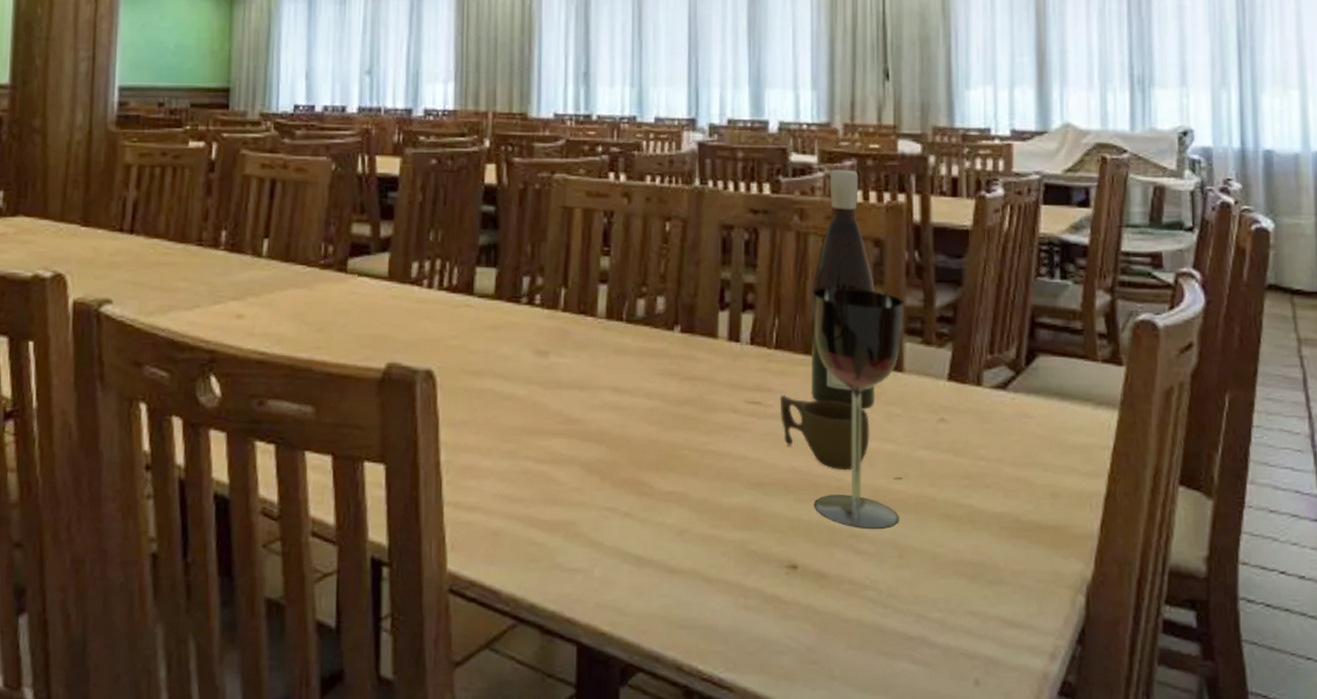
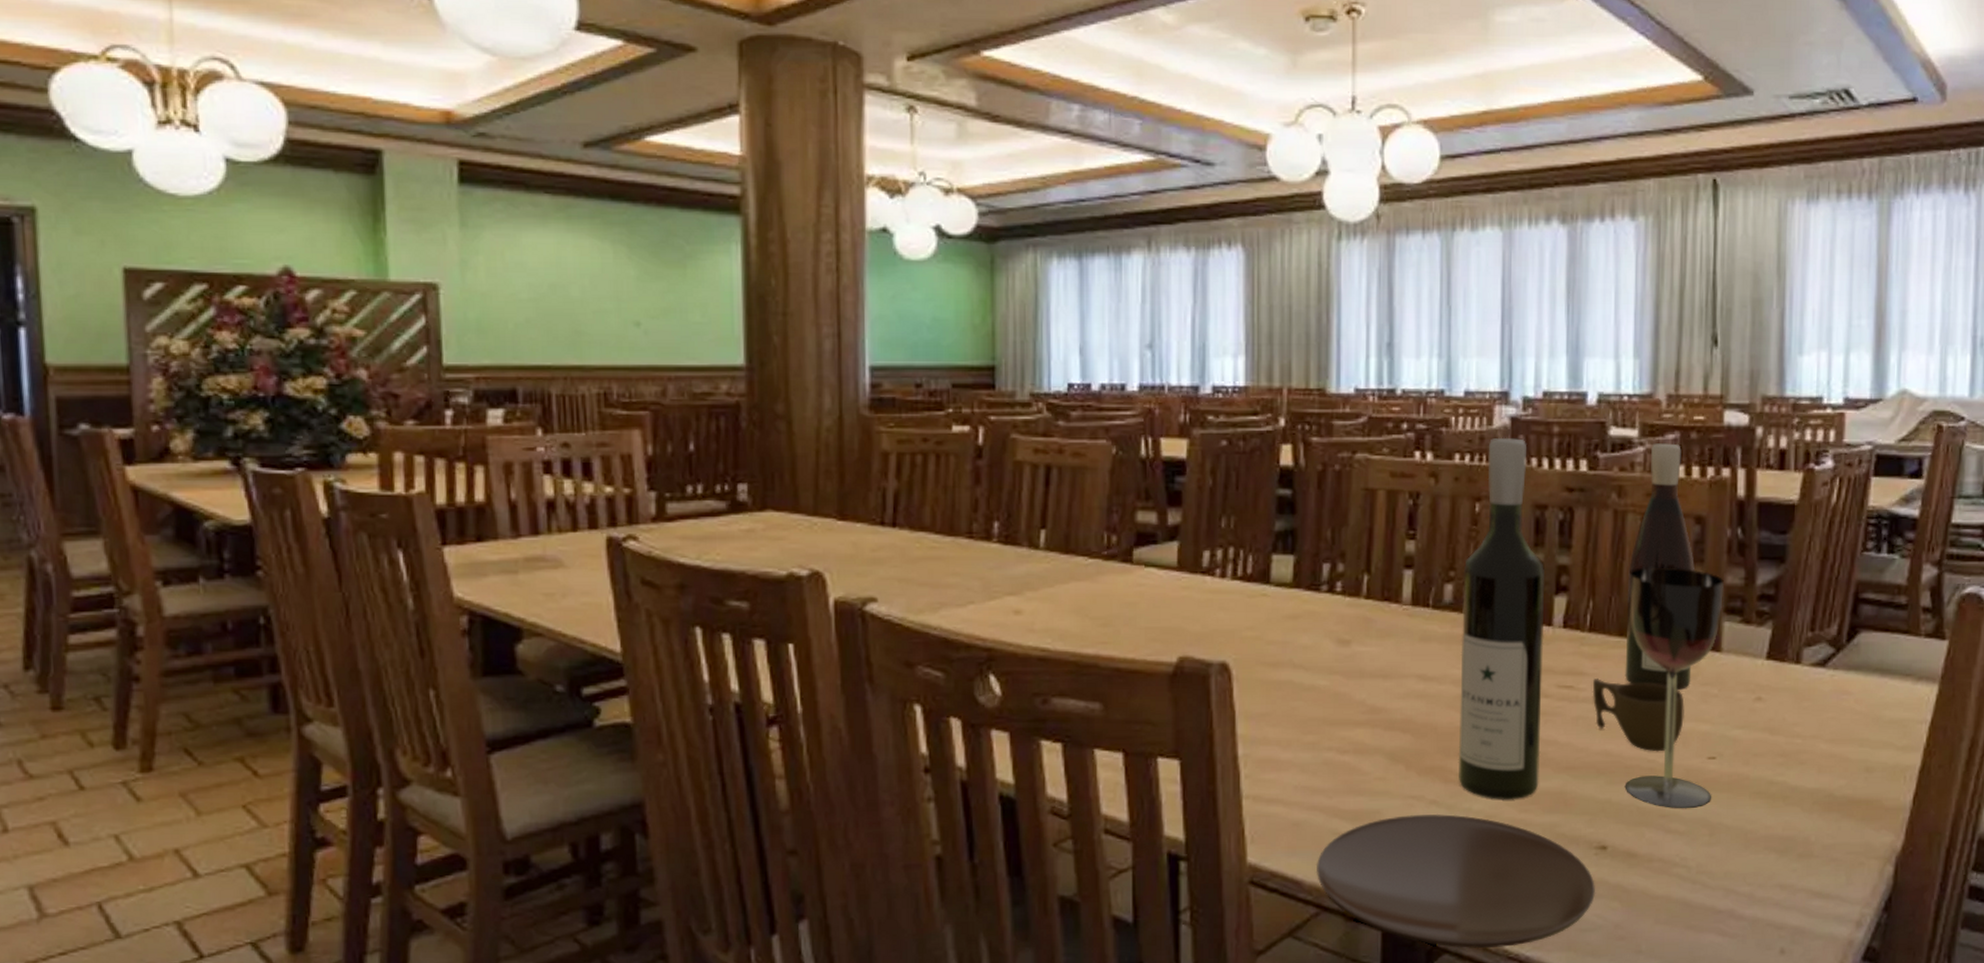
plate: none [514,527,787,668] -> present [1317,814,1595,949]
bottle: none [651,161,733,515] -> present [1458,437,1546,800]

